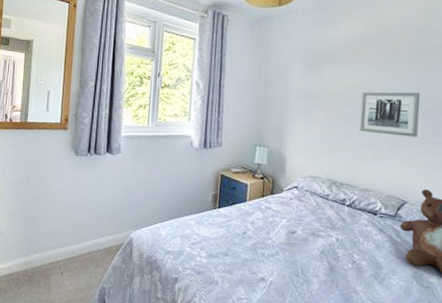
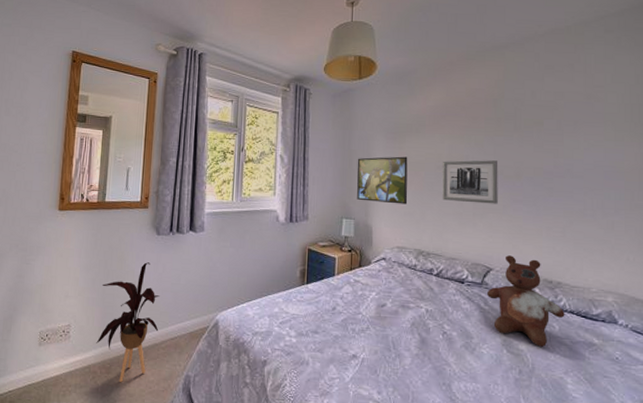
house plant: none [19,181,78,290] -> present [96,262,160,382]
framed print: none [271,86,326,135] -> present [357,156,408,205]

